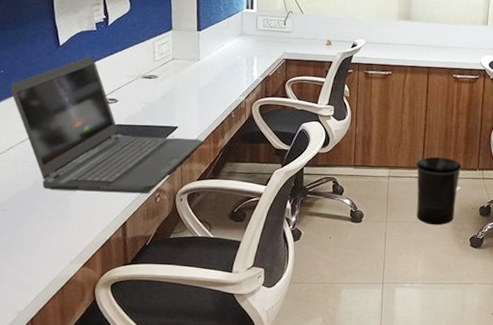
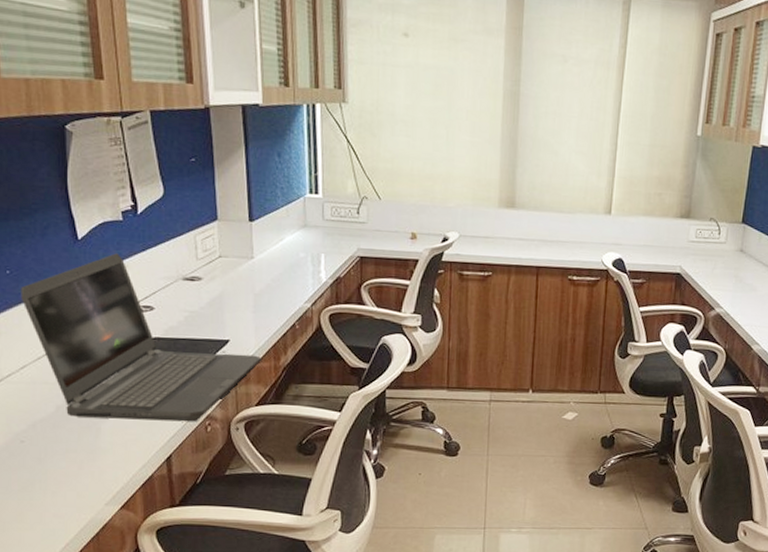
waste bin: present [415,156,462,226] -> none [523,376,579,460]

